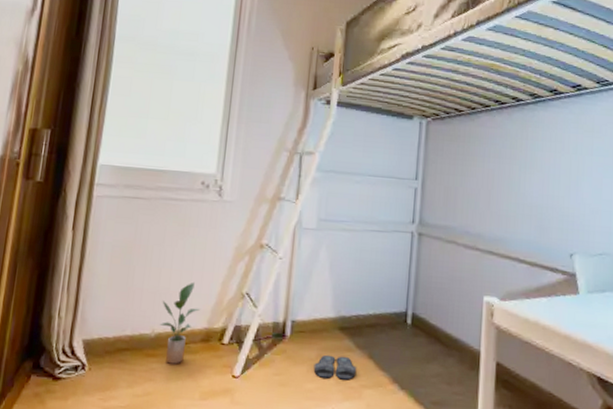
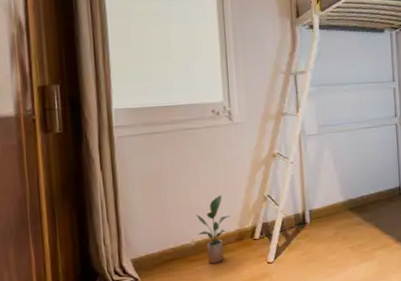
slippers: present [313,354,357,380] -> none [333,229,367,250]

